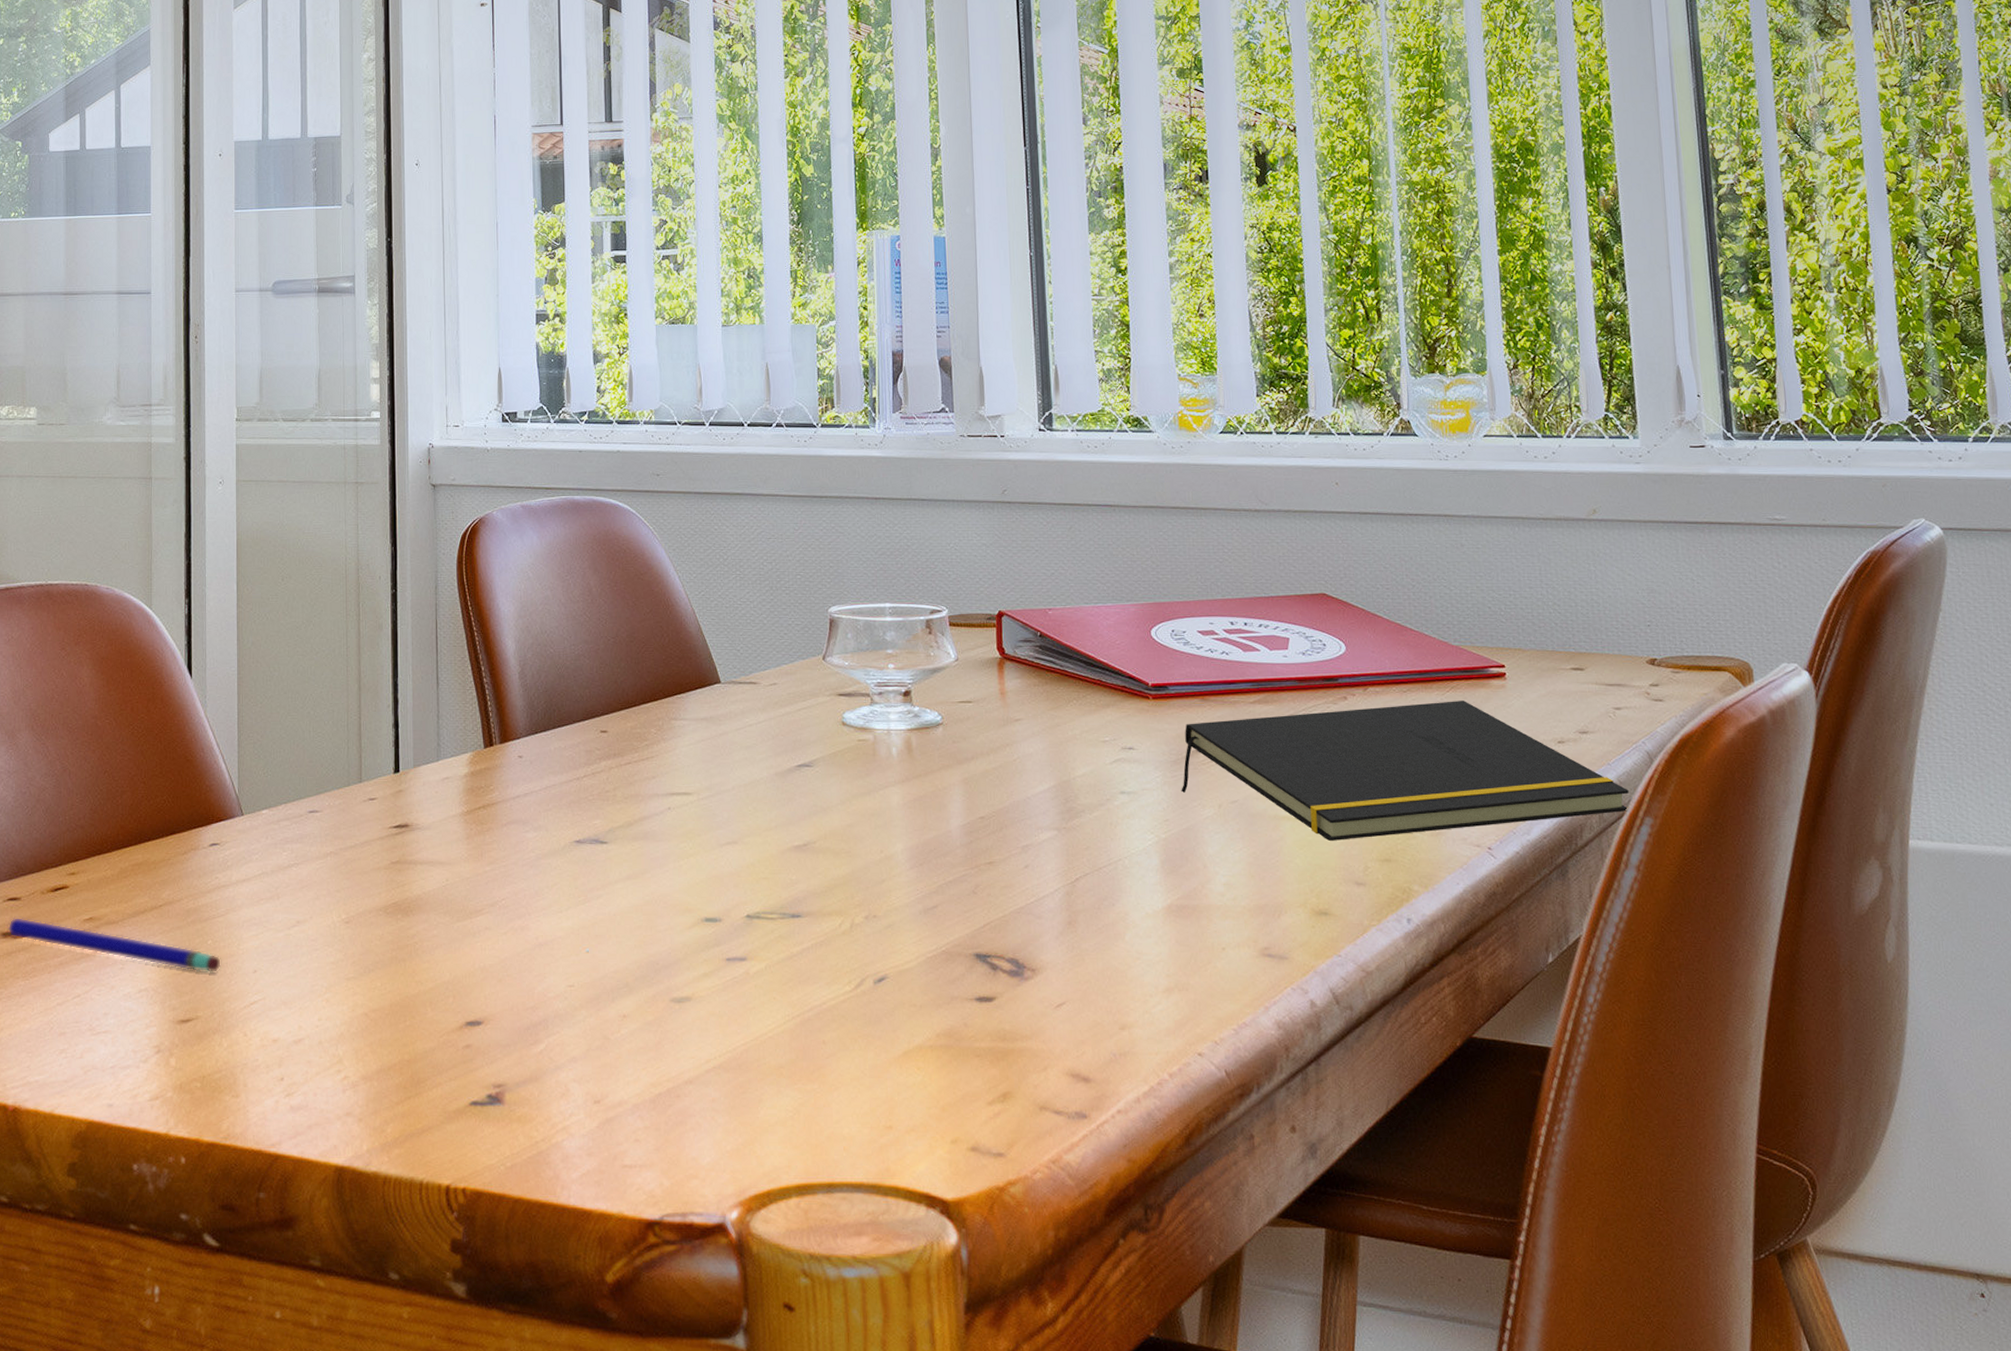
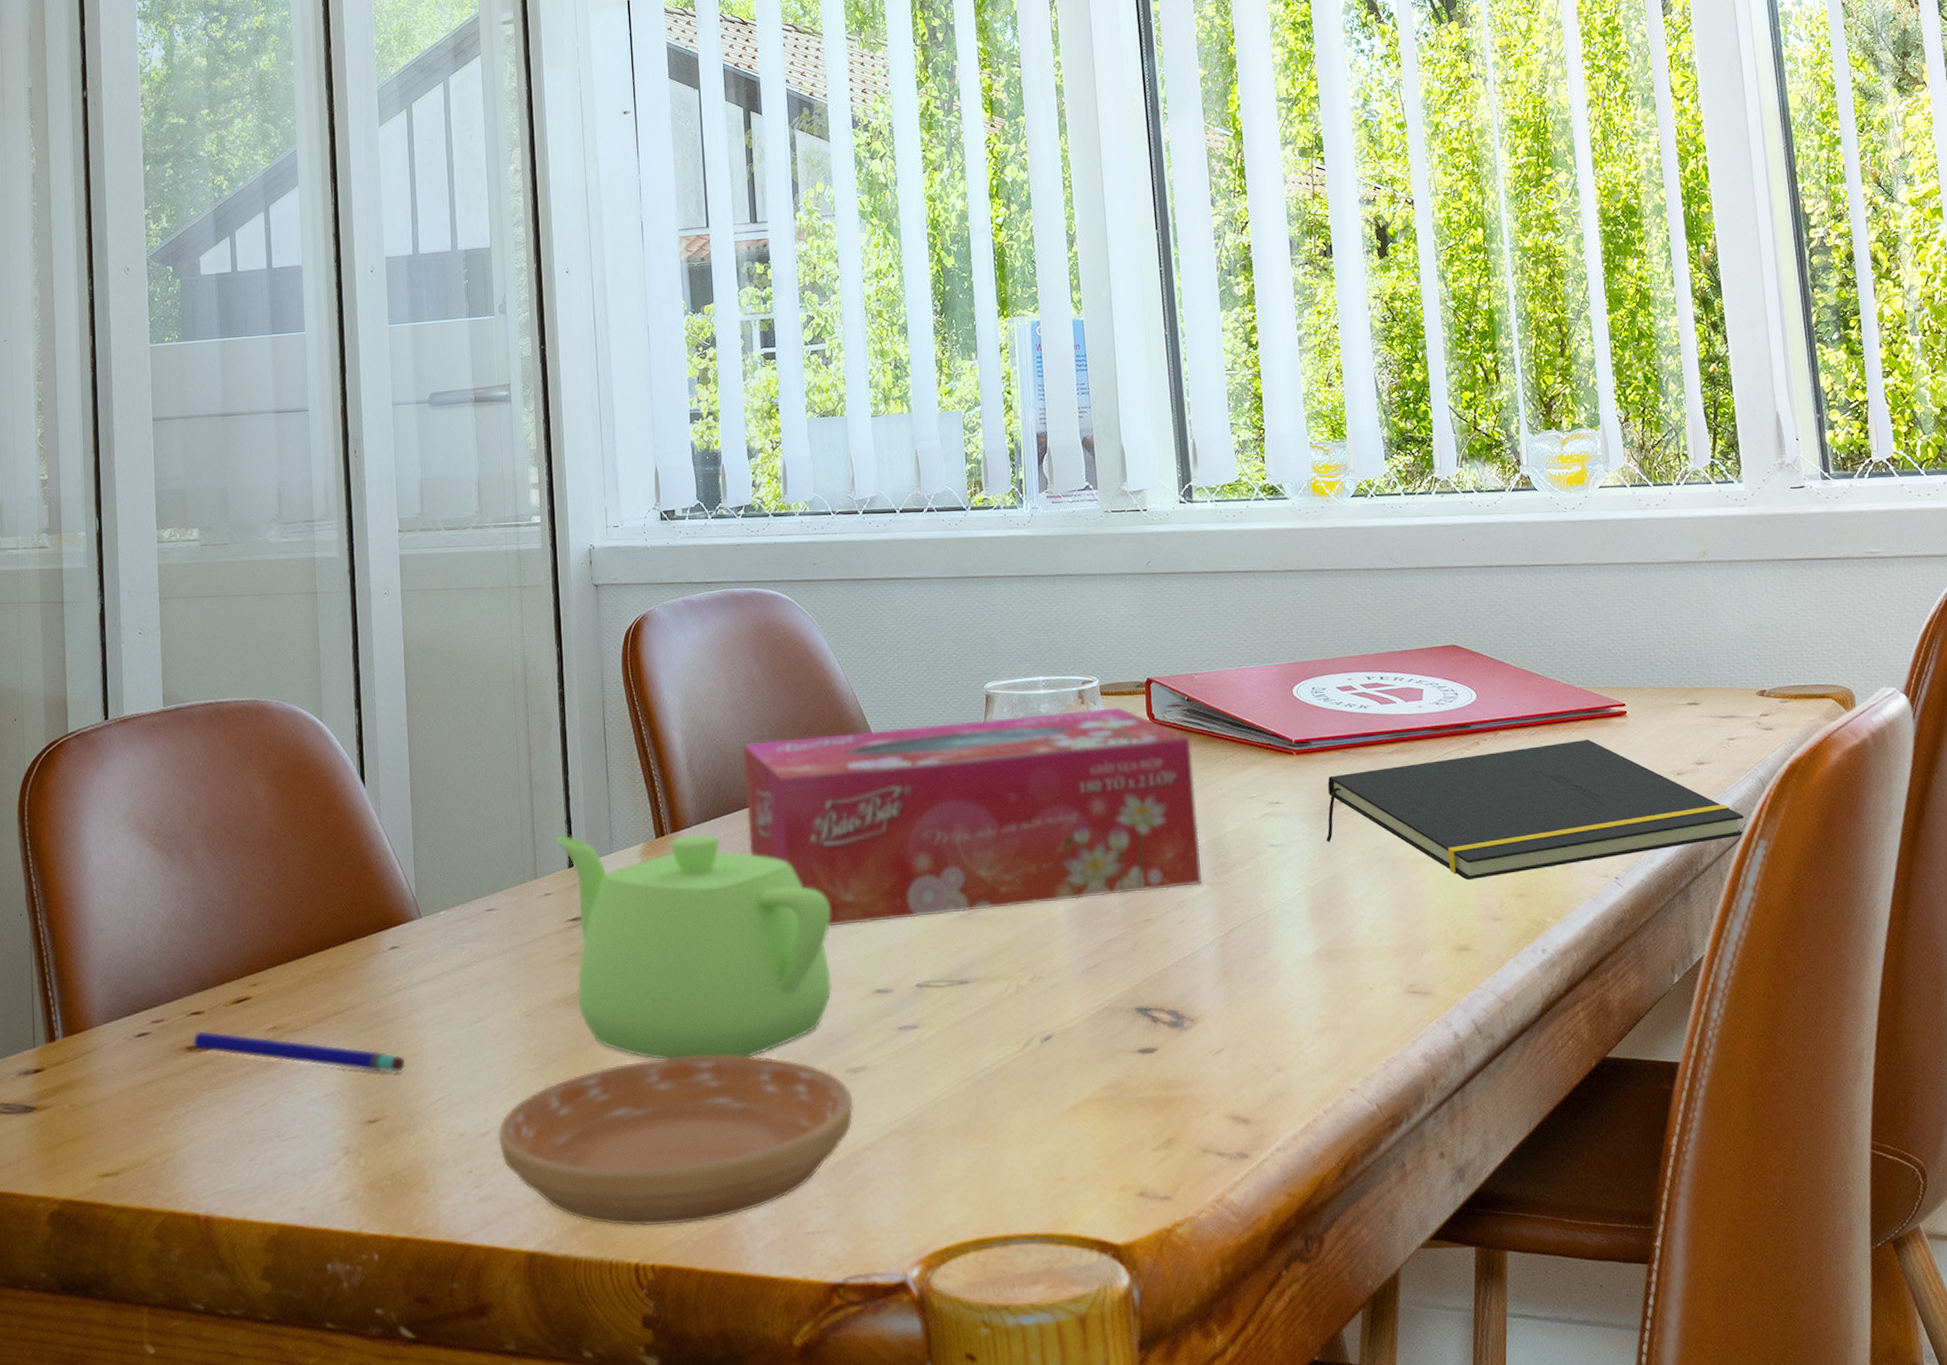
saucer: none [310,974,678,1148] -> present [497,1055,854,1227]
teapot: none [381,739,661,980] -> present [554,833,833,1060]
tissue box: none [576,638,1048,851] -> present [742,706,1202,928]

